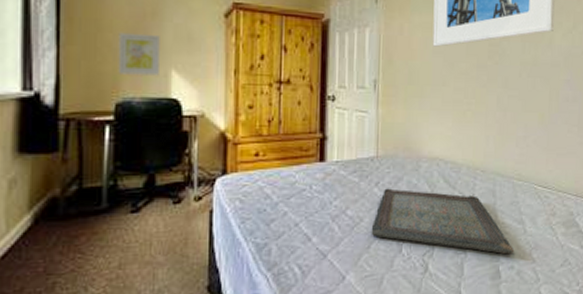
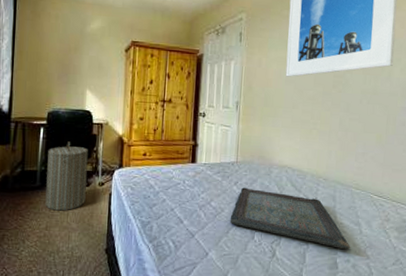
laundry hamper: none [117,143,177,241] -> present [45,141,88,211]
wall art: present [118,32,160,76] -> none [50,62,80,93]

